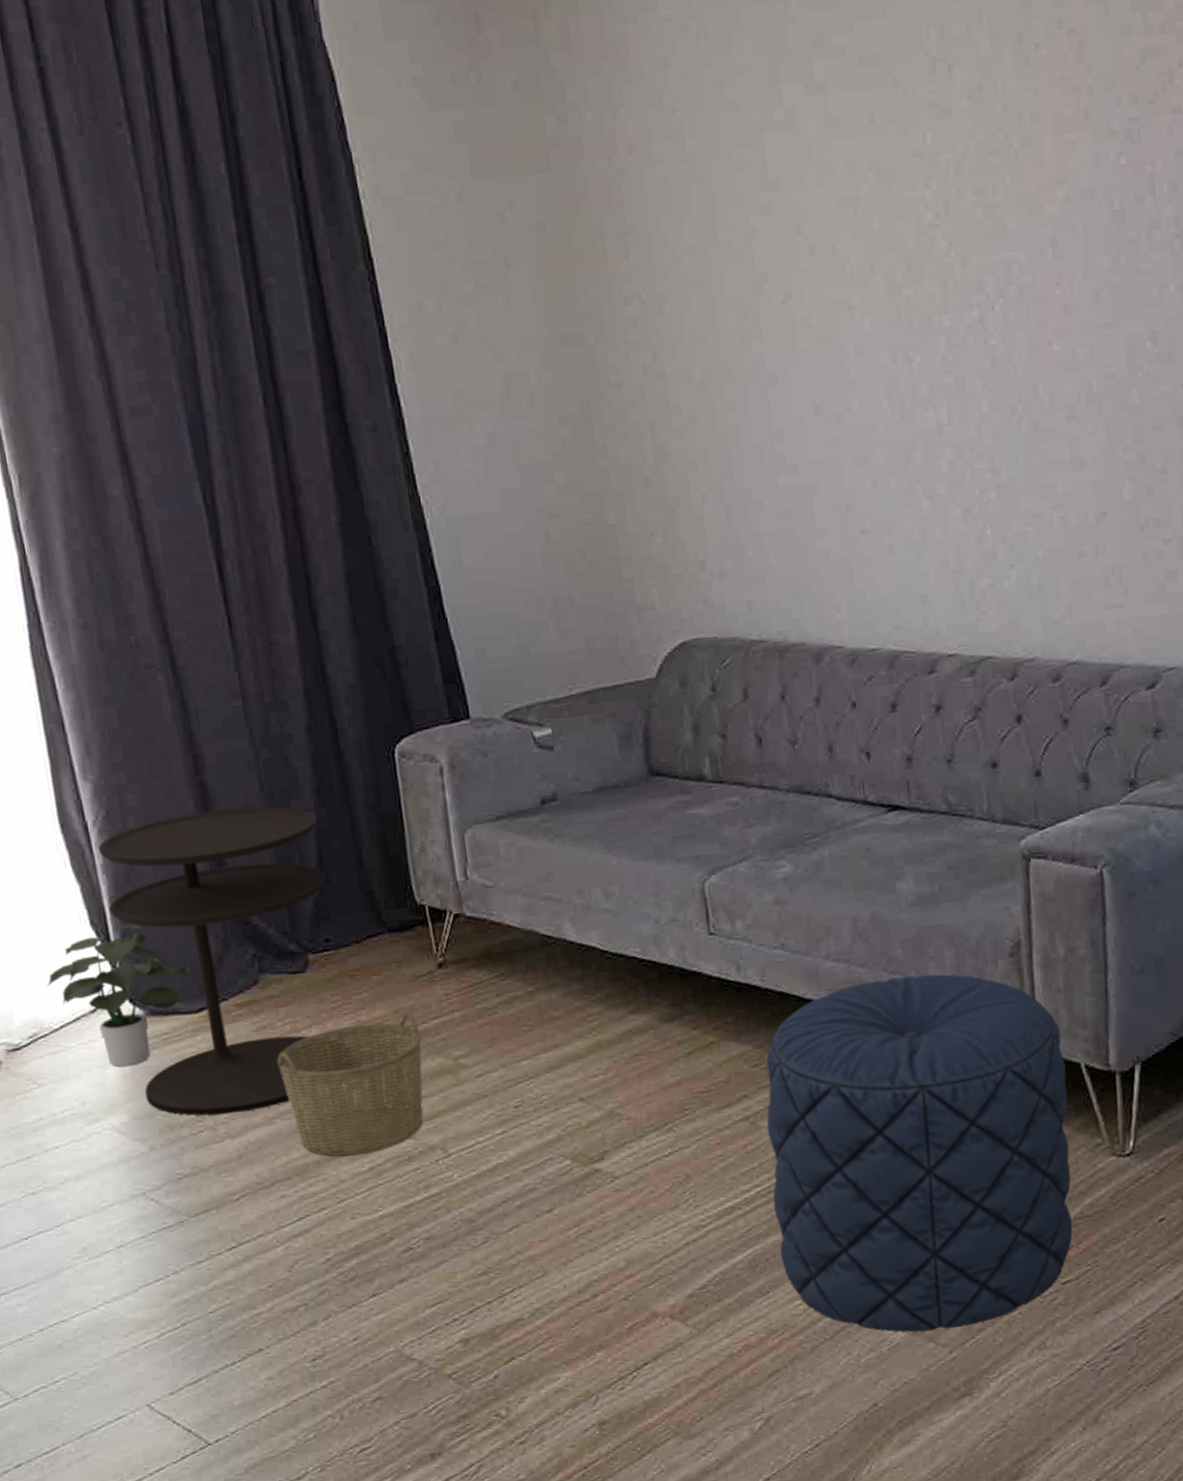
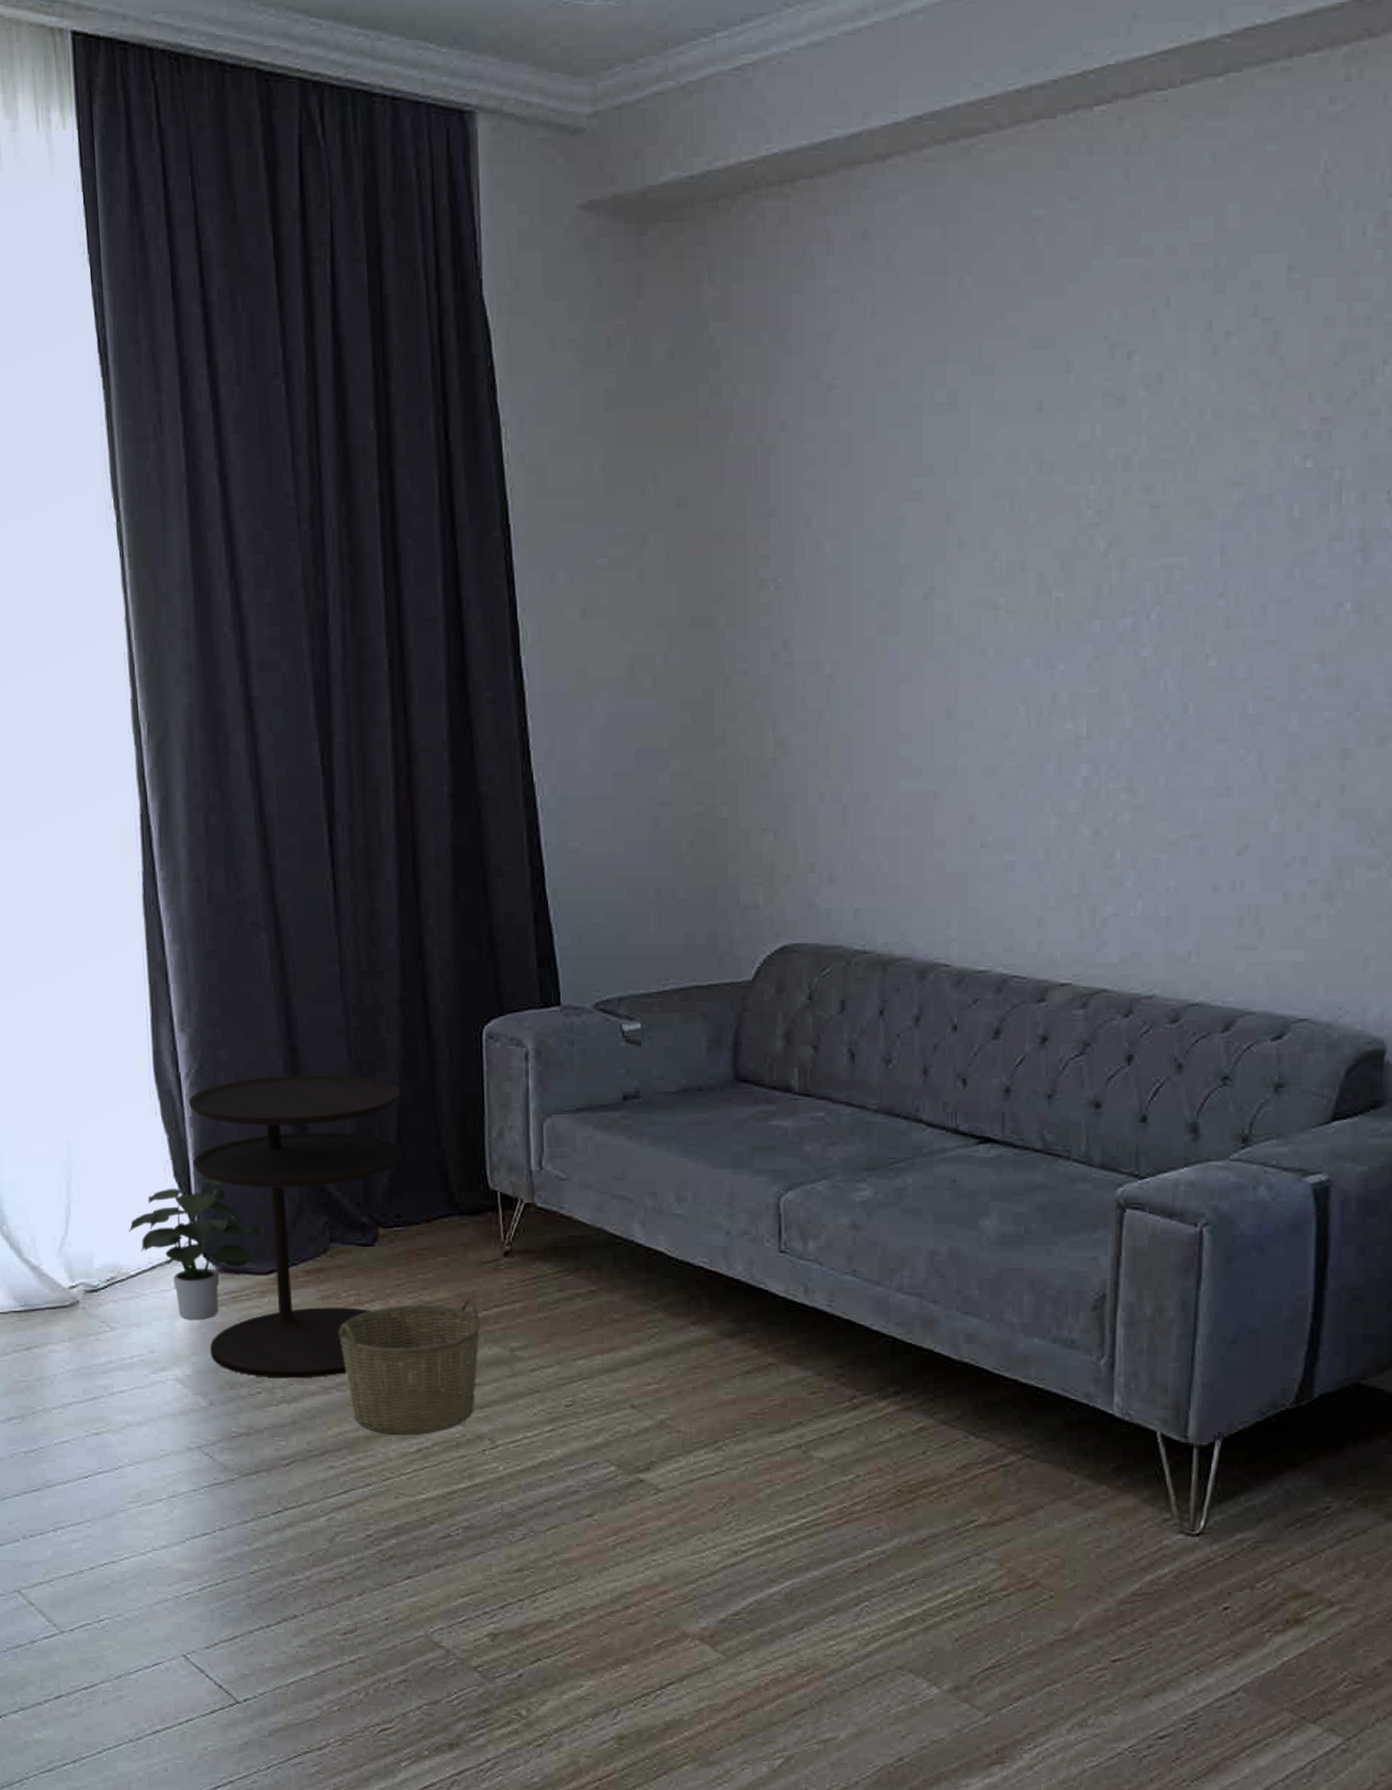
pouf: present [766,974,1073,1333] -> none [818,1318,1140,1692]

